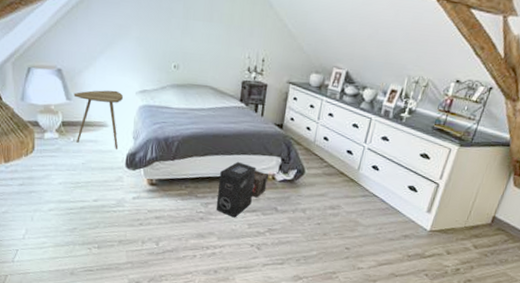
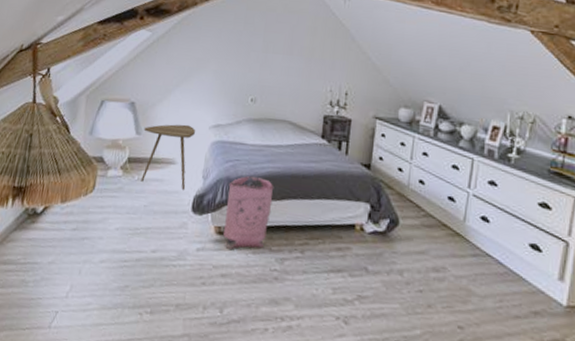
bag: none [155,136,198,197] -> present [223,176,274,249]
speaker: present [216,161,268,218] -> none [293,207,355,279]

